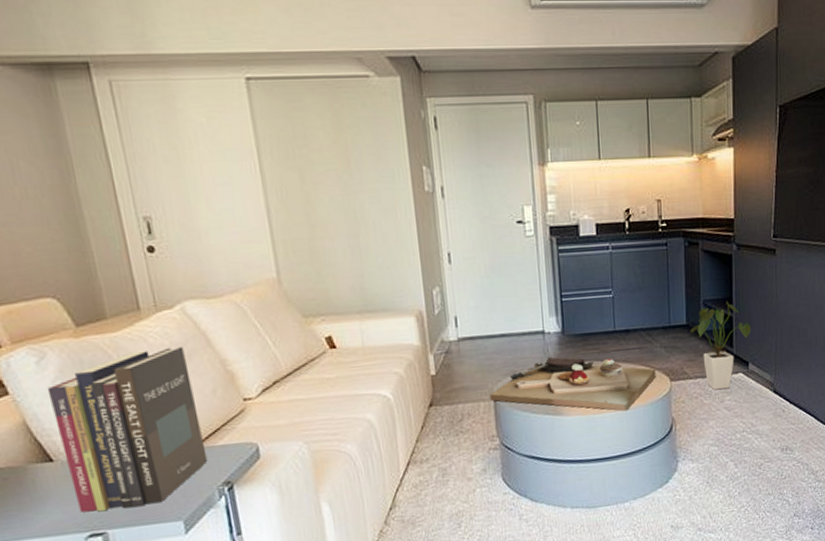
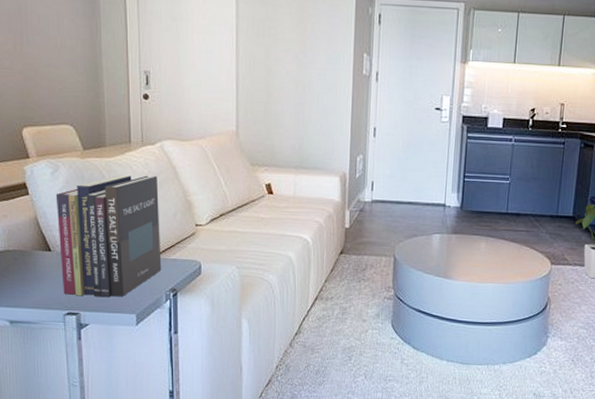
decorative tray: present [490,356,656,411] -> none [391,227,539,284]

